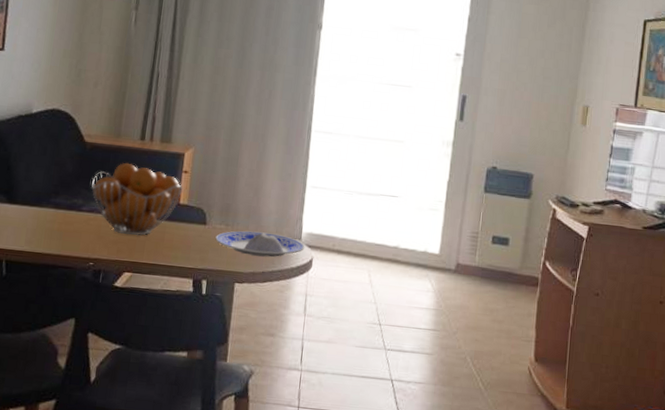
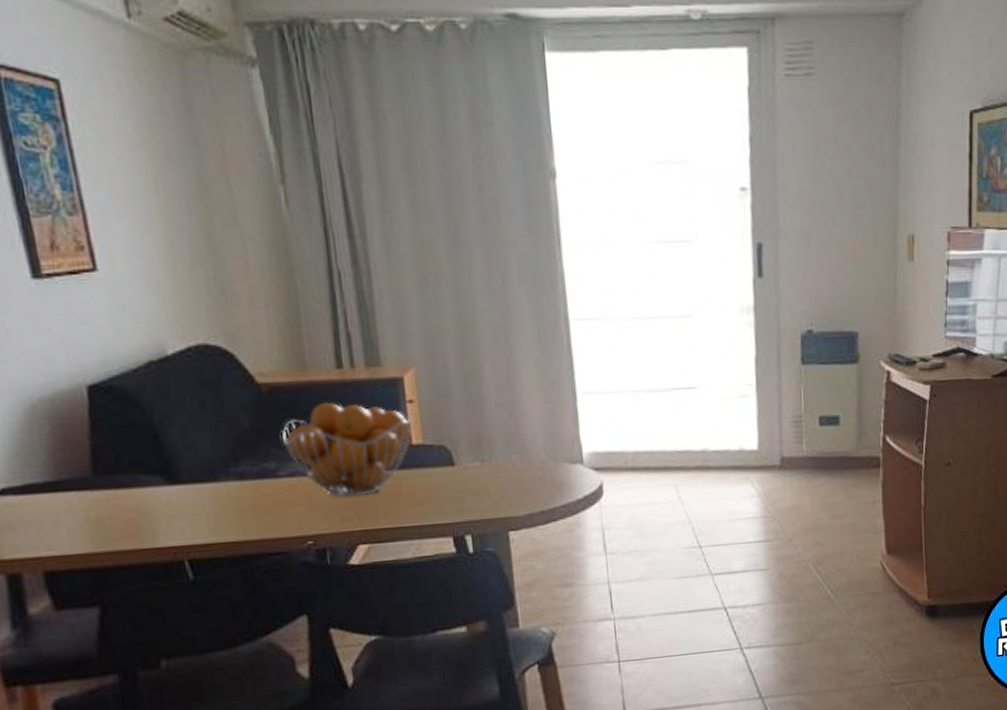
plate: present [215,230,305,258] -> none [470,461,590,494]

